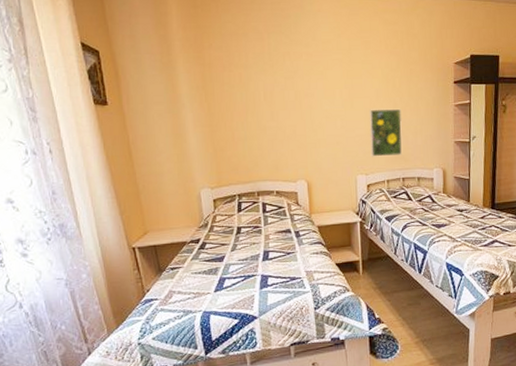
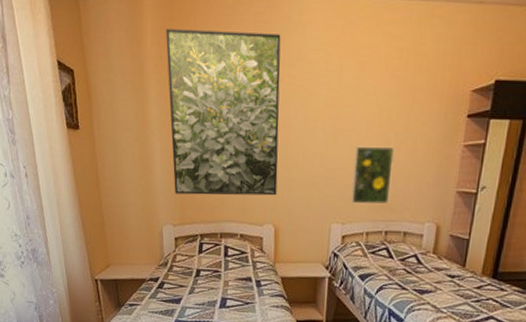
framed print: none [191,15,306,160] -> present [166,29,281,196]

